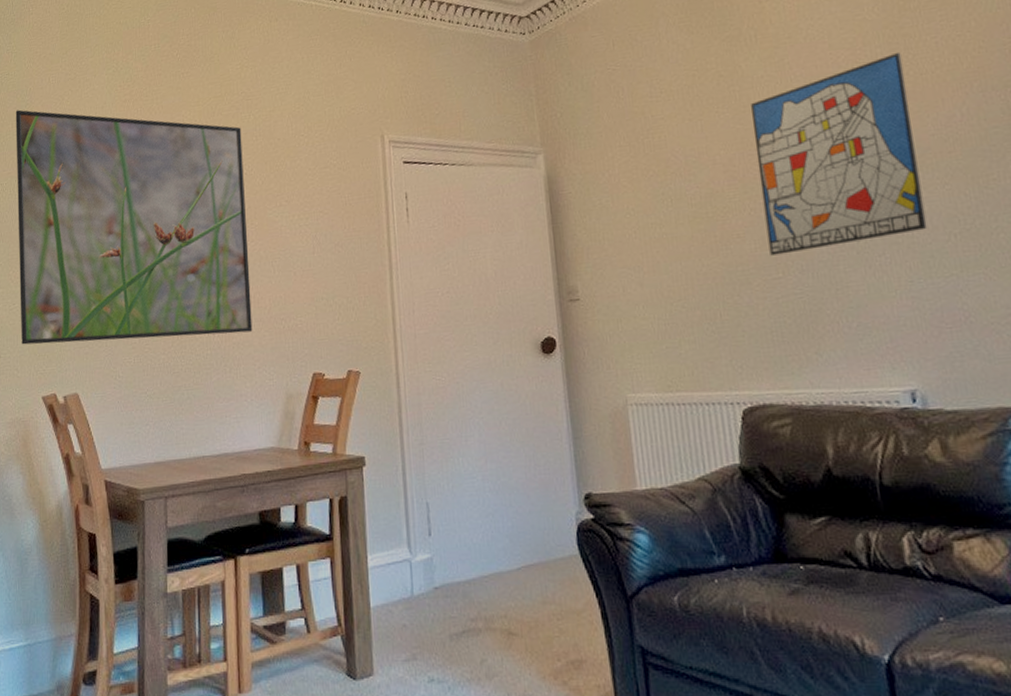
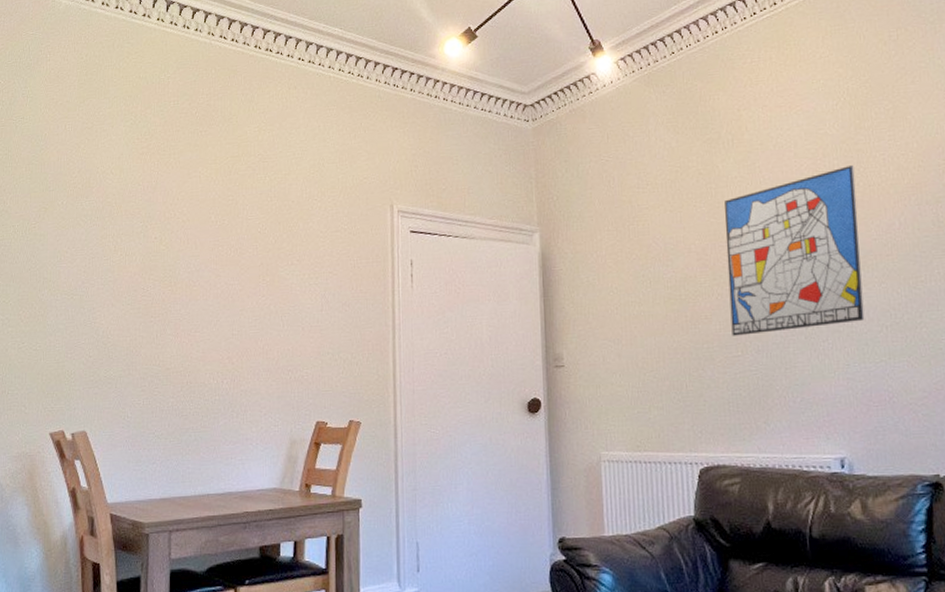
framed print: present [15,109,253,345] -> none [29,154,260,383]

